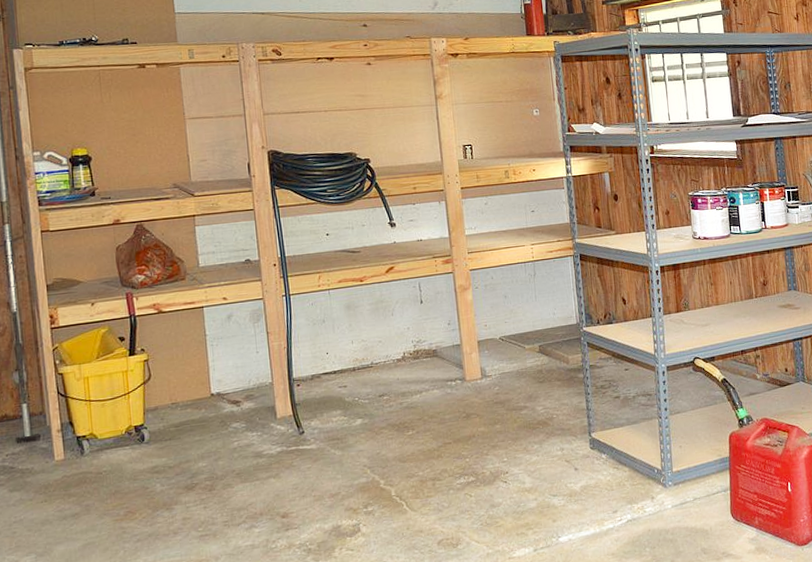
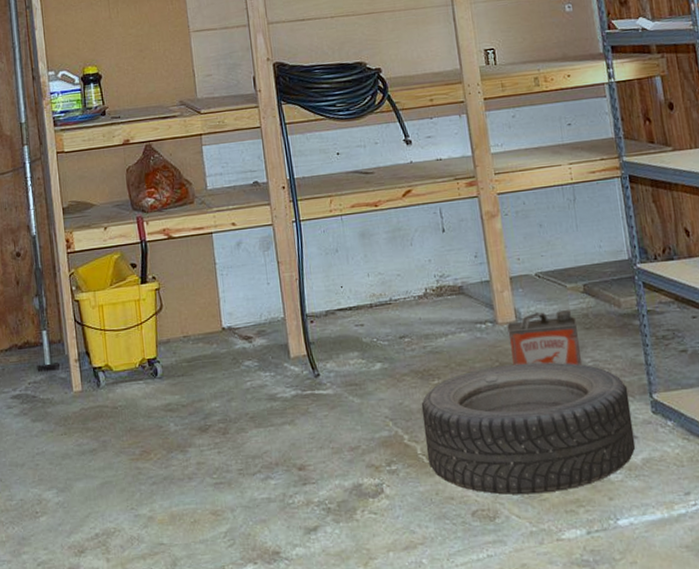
car tire: none [396,411,576,525] -> present [421,362,636,495]
fuel can: none [474,367,535,415] -> present [507,310,582,366]

